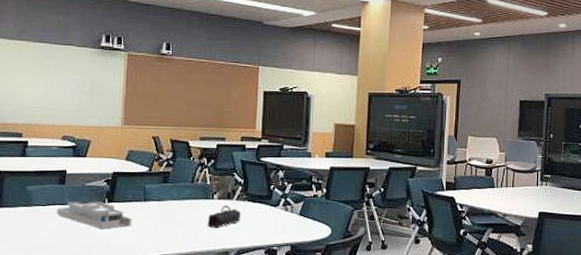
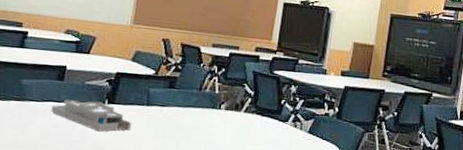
pencil case: present [207,204,241,229] -> none [211,116,248,140]

